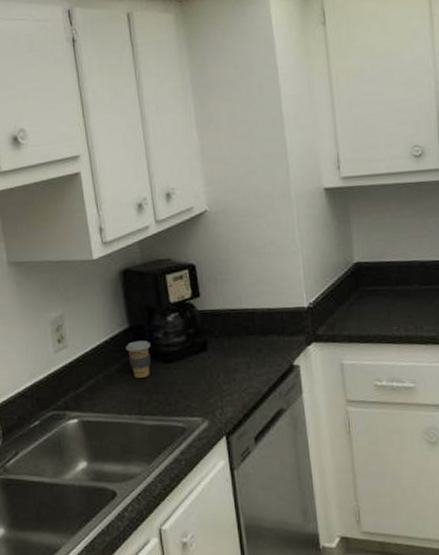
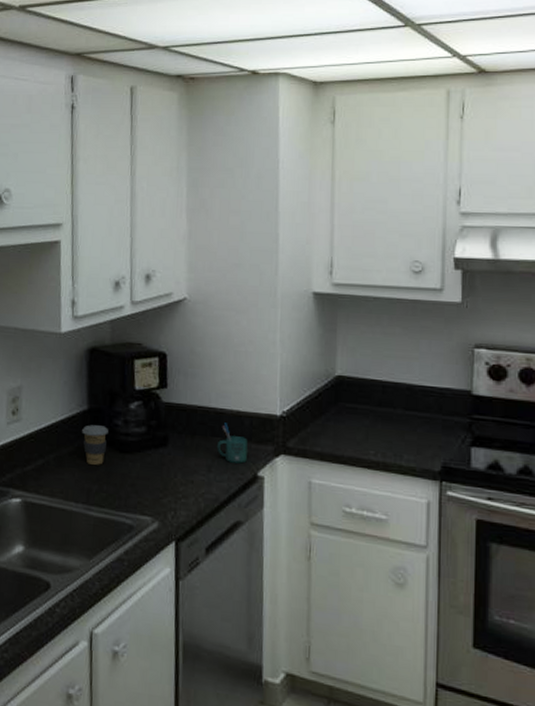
mug: none [252,321,282,357] -> present [216,423,248,463]

